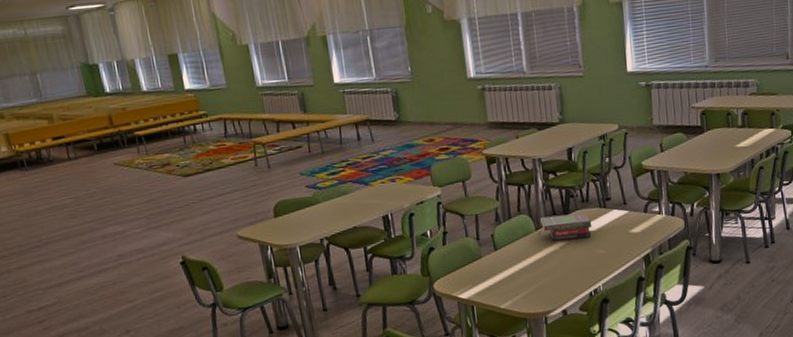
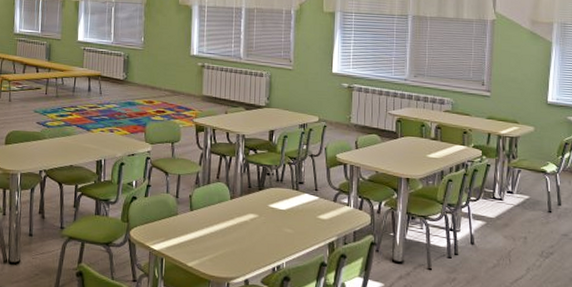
books: present [539,212,592,241] -> none [235,188,283,215]

